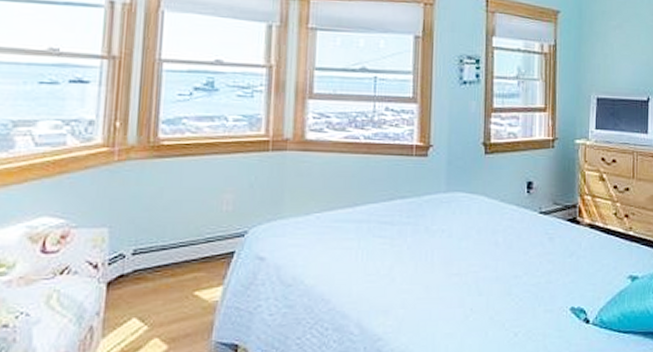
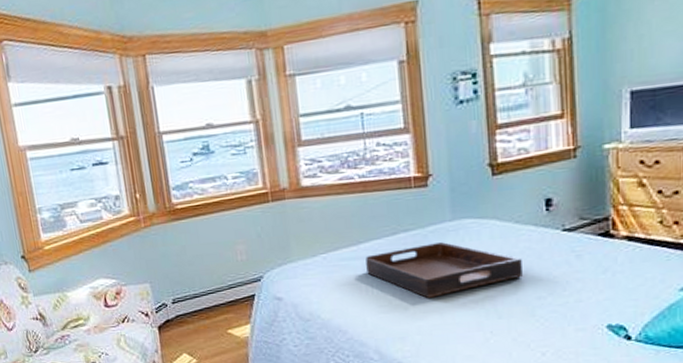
serving tray: none [359,213,504,271] -> present [365,242,523,299]

